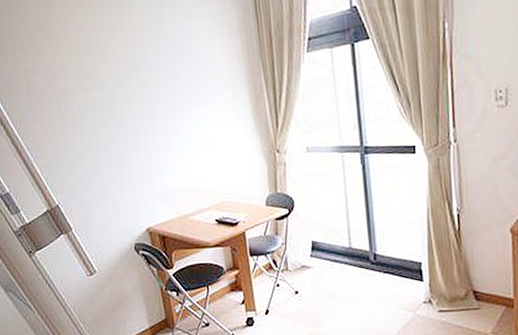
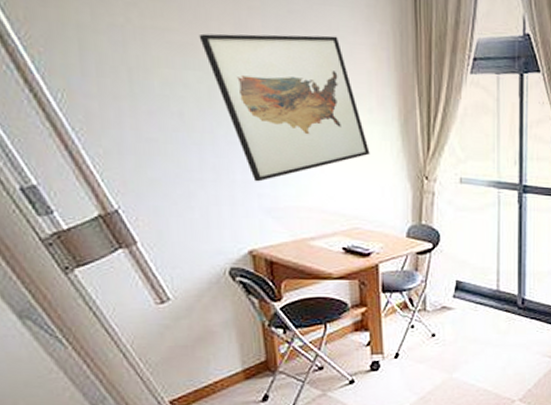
wall art: none [100,42,230,172] -> present [199,33,370,182]

